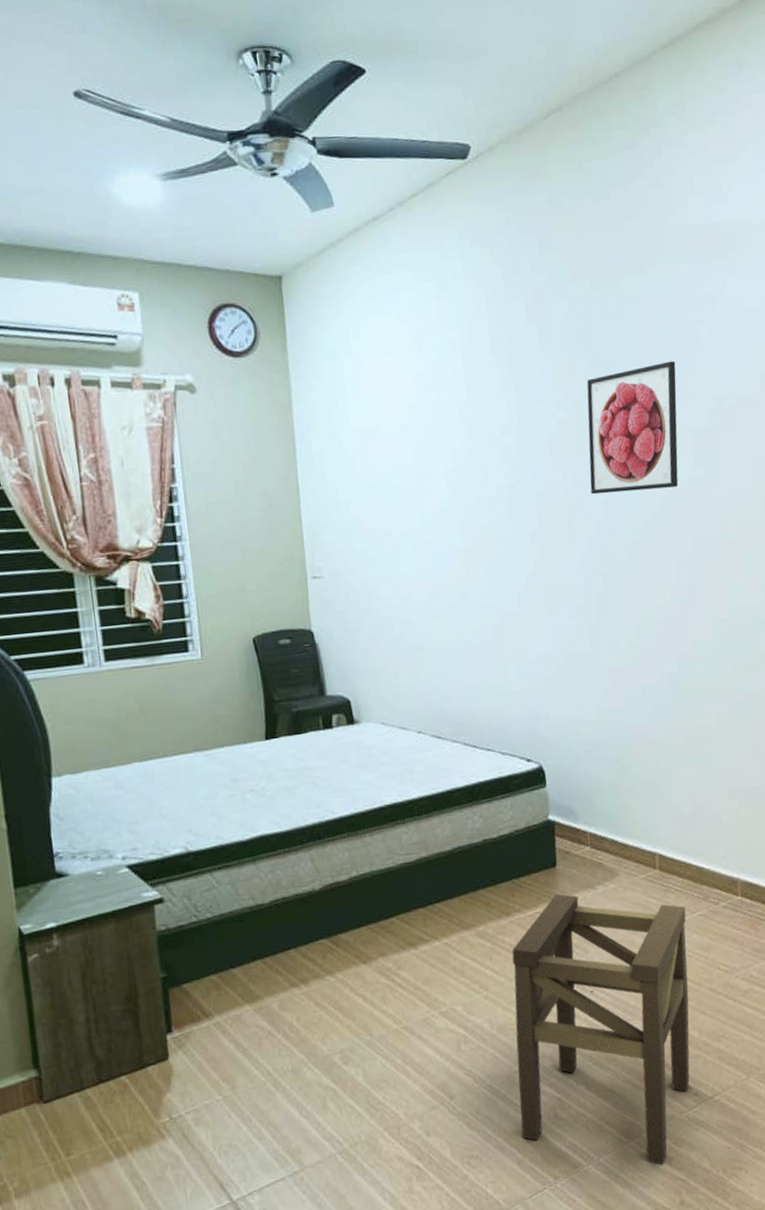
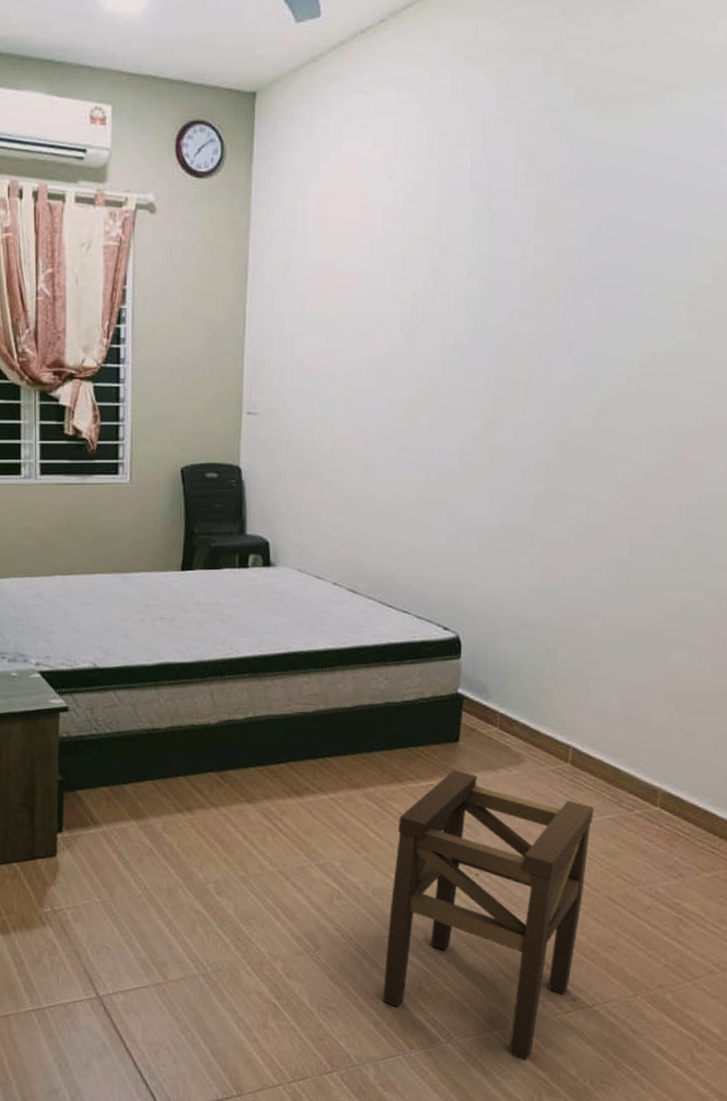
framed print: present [587,361,678,495] -> none [559,206,684,352]

